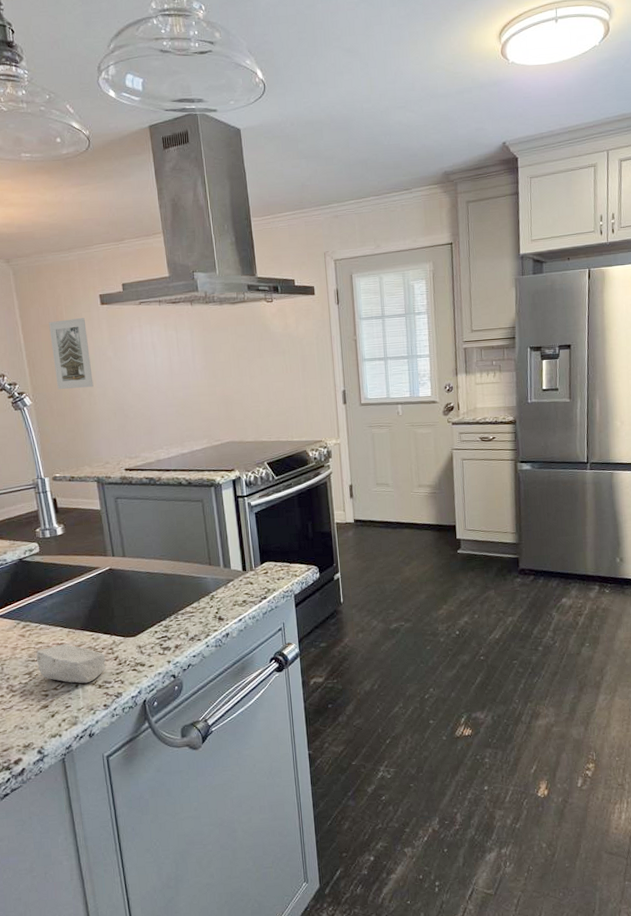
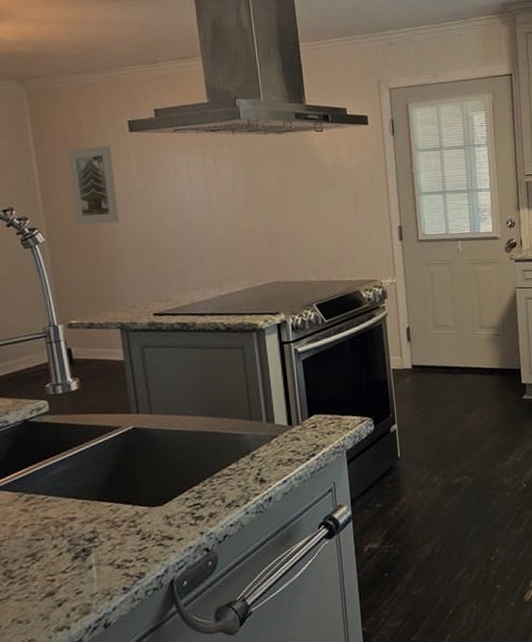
soap bar: present [36,644,106,684] -> none [42,518,127,564]

